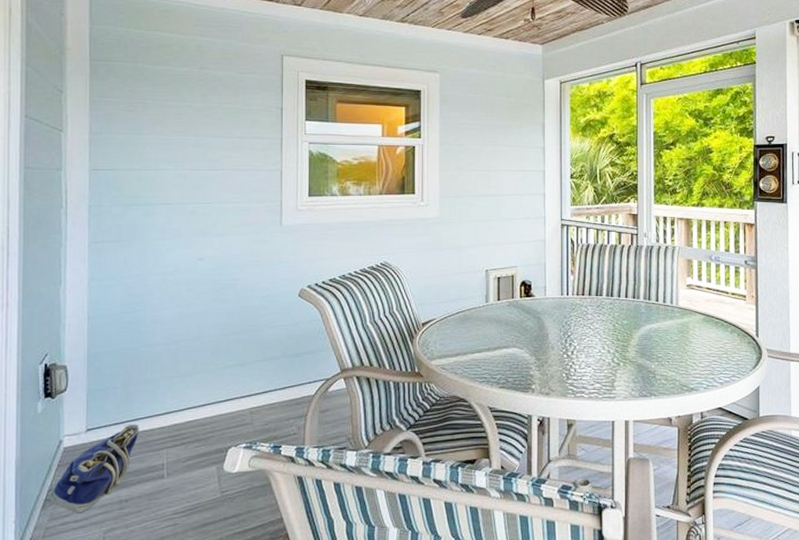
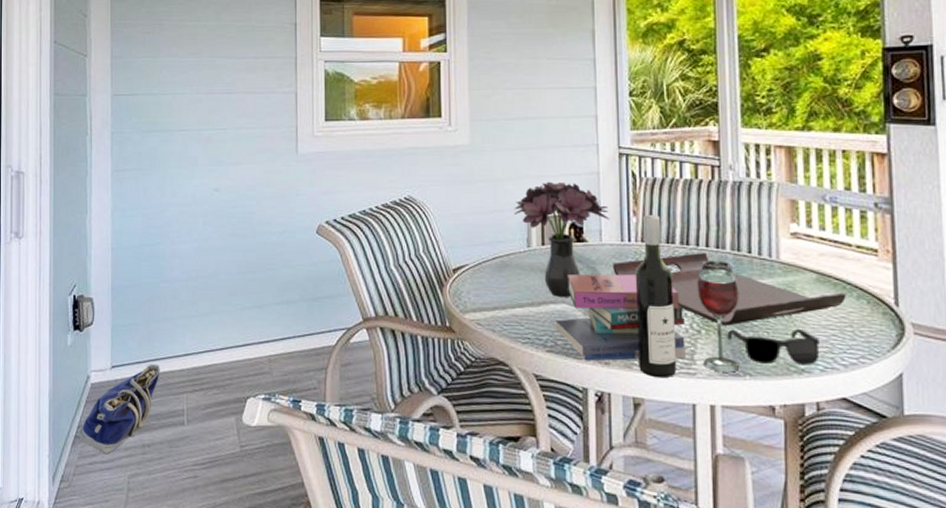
flower arrangement: none [475,248,553,342] -> present [513,181,610,297]
books: none [507,322,608,393] -> present [555,274,686,361]
serving tray: none [554,301,723,358] -> present [613,252,846,326]
bottle: none [571,273,601,403] -> present [635,214,677,379]
wineglass: none [618,308,649,395] -> present [697,260,739,373]
sunglasses: none [639,358,704,387] -> present [727,329,820,365]

